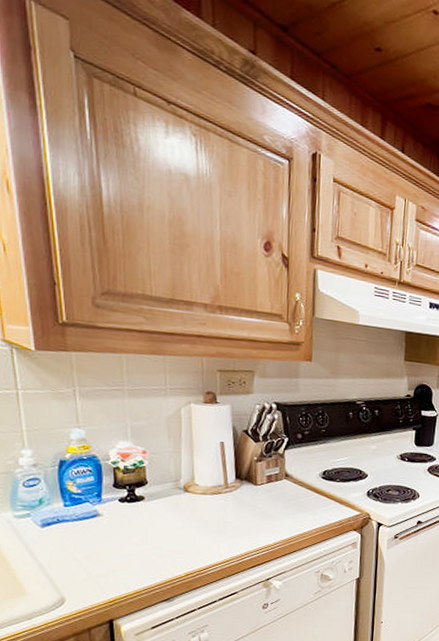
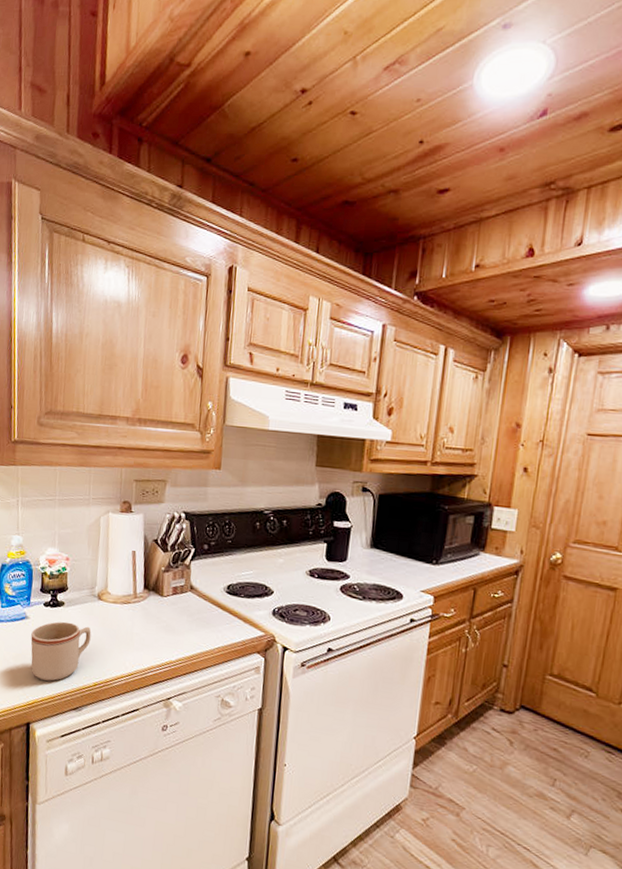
mug: none [106,516,179,576] -> present [31,621,91,681]

